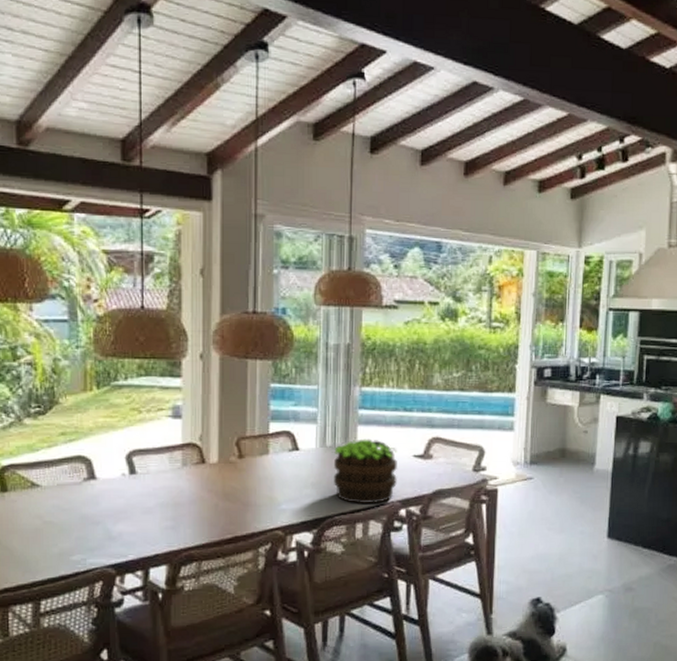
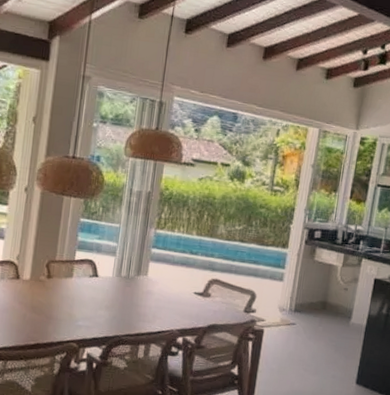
potted plant: present [334,439,397,504] -> none [124,273,181,330]

